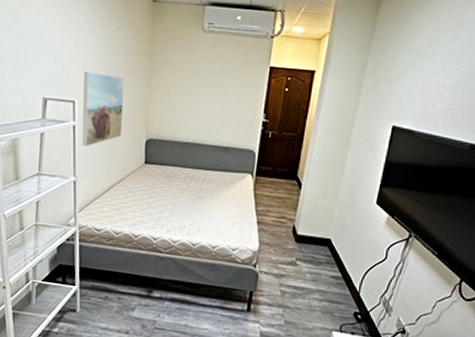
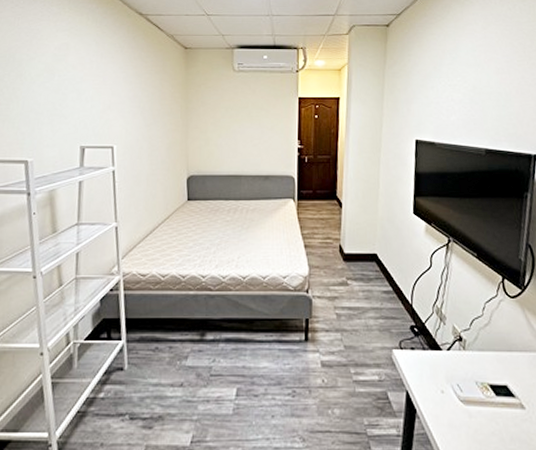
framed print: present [82,71,125,147] -> none [121,117,163,191]

